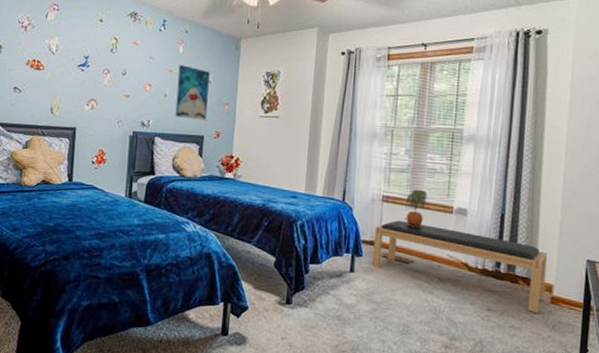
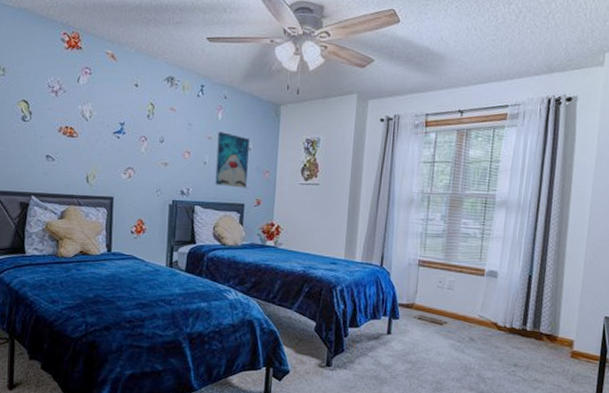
bench: present [372,220,547,313] -> none [408,283,570,367]
potted plant: present [405,189,428,228] -> none [440,253,461,291]

